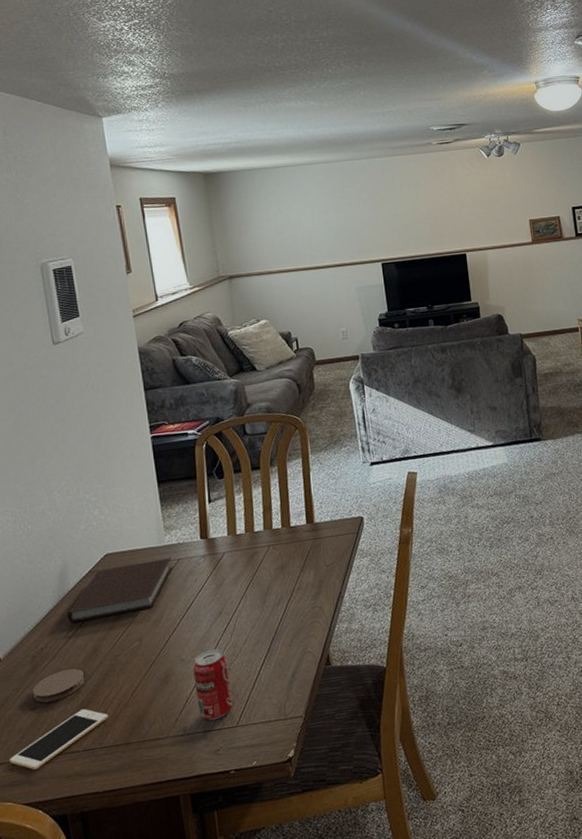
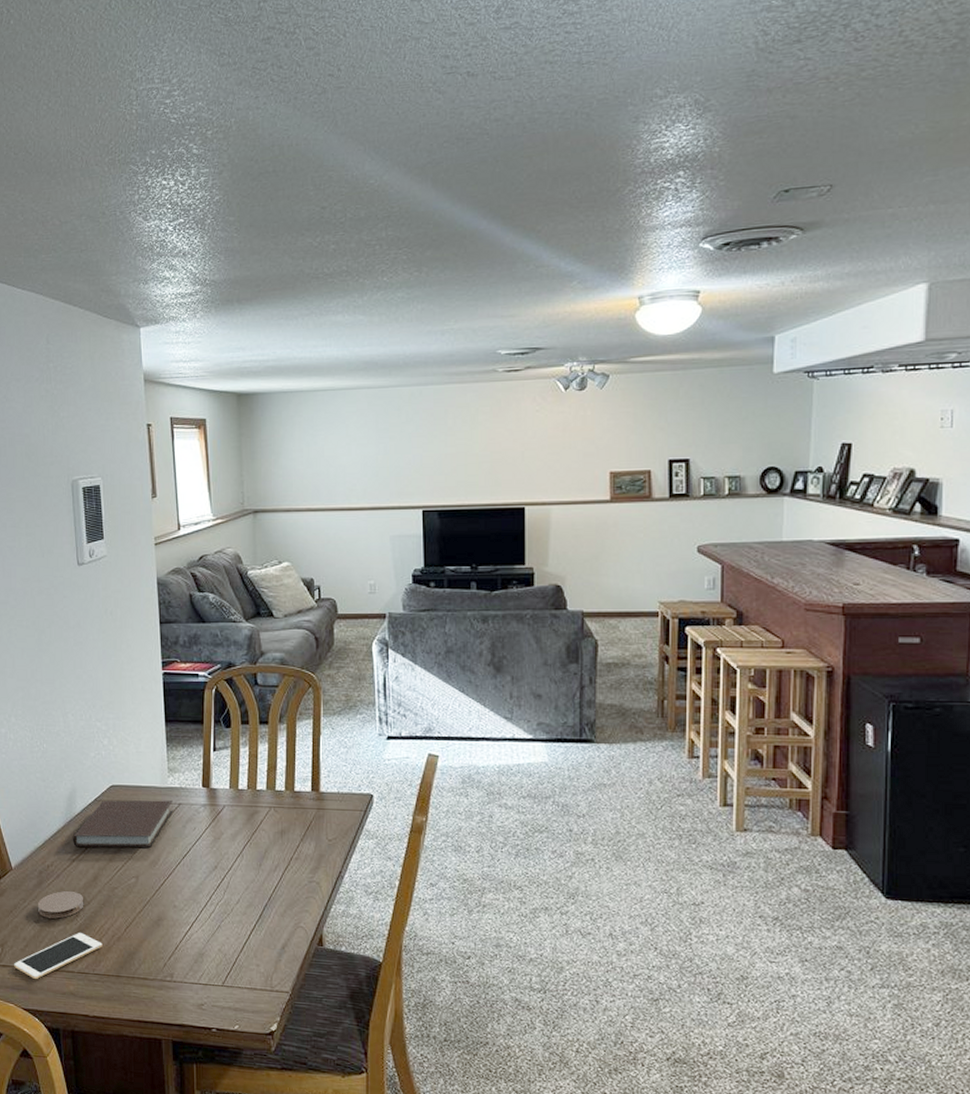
beverage can: present [193,648,233,721] -> none [185,901,220,974]

